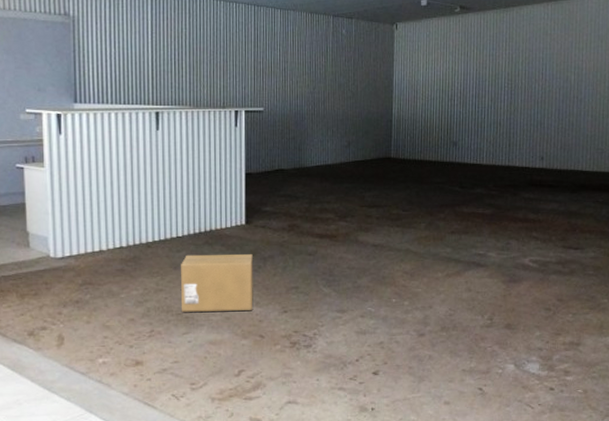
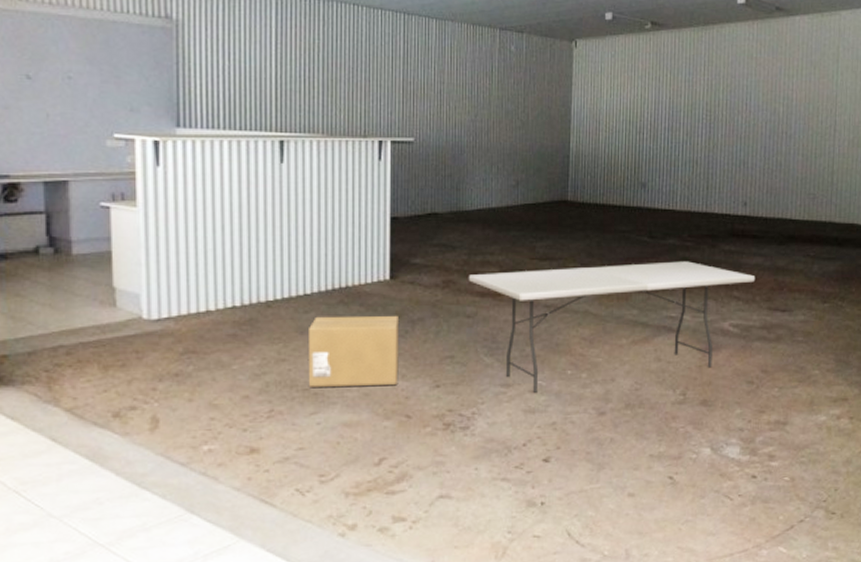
folding table: none [310,207,552,317] -> present [469,261,756,393]

